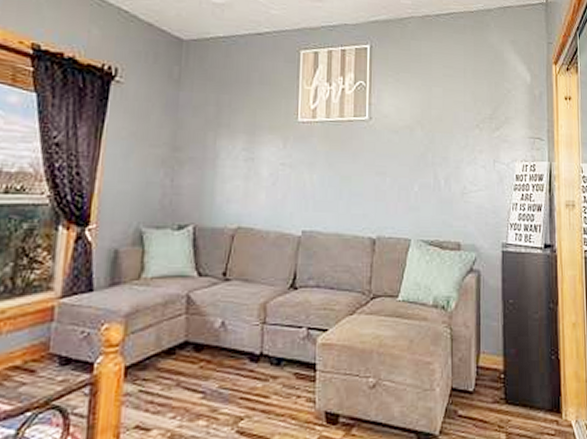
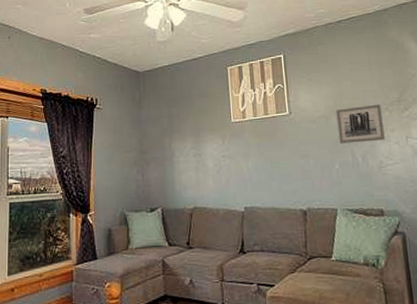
wall art: none [422,119,472,163] -> present [336,104,385,144]

